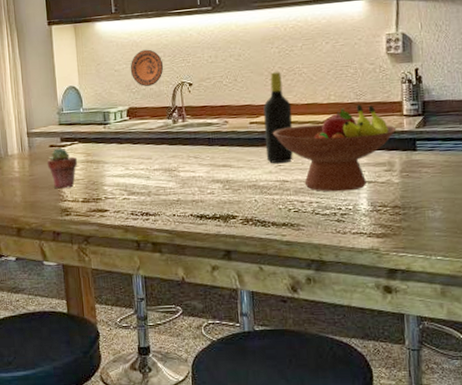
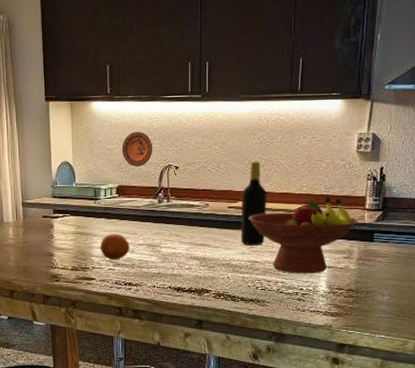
potted succulent: present [47,148,78,189] -> none [40,219,69,257]
fruit: none [112,159,145,188] -> present [100,234,130,259]

